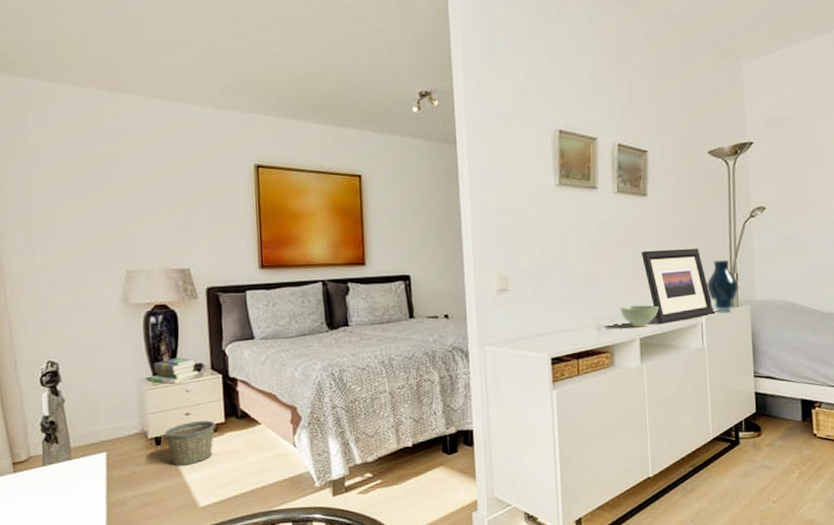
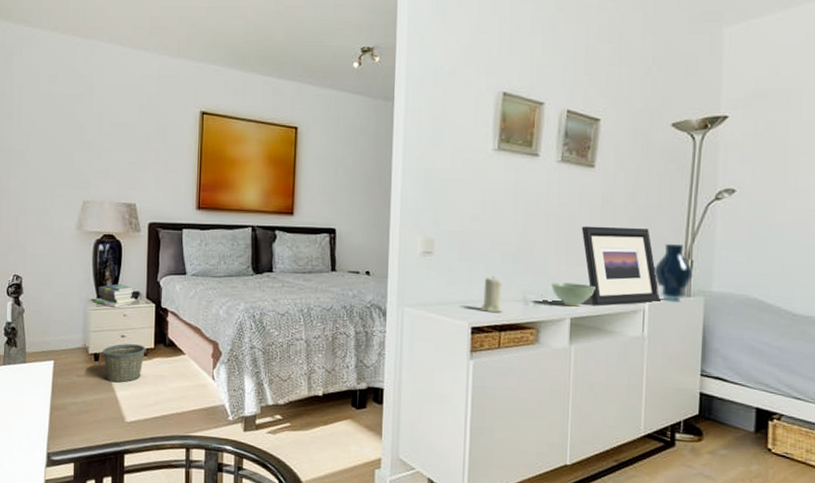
candle: none [557,306,579,342] -> present [479,276,503,312]

